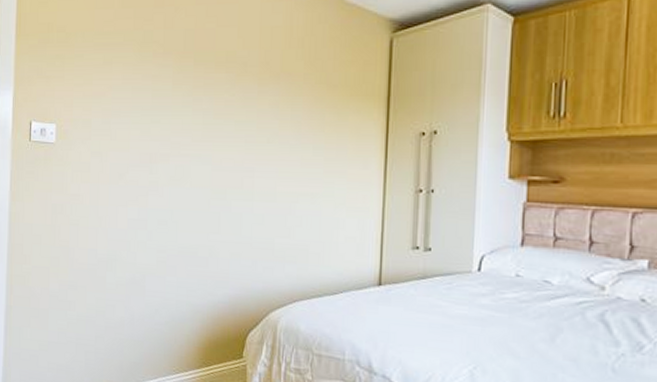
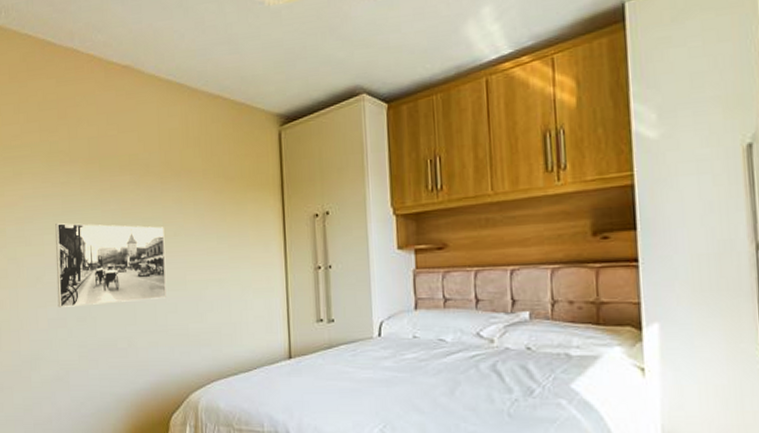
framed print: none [139,118,258,209] -> present [55,222,166,307]

